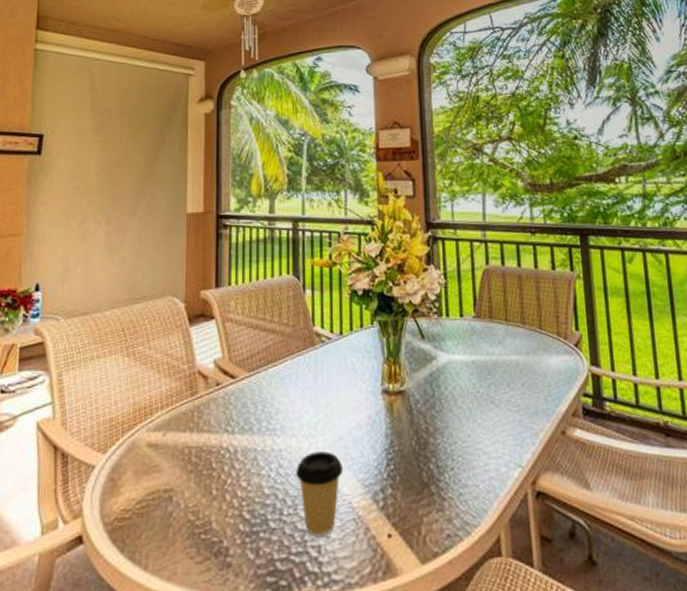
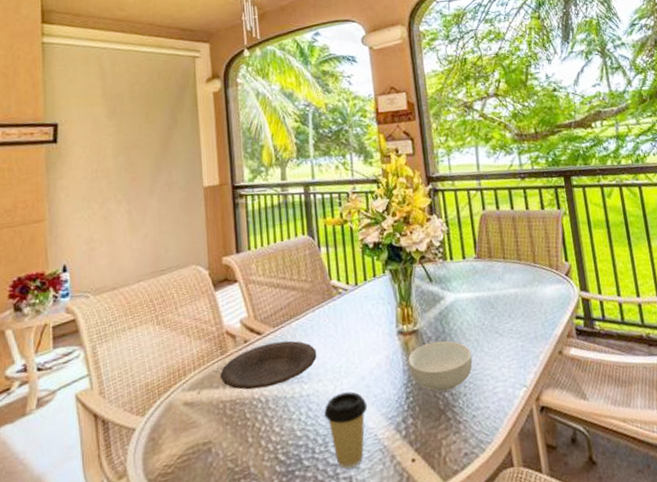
plate: none [187,388,293,437] -> present [220,340,317,390]
cereal bowl: none [391,405,463,462] -> present [408,340,473,392]

